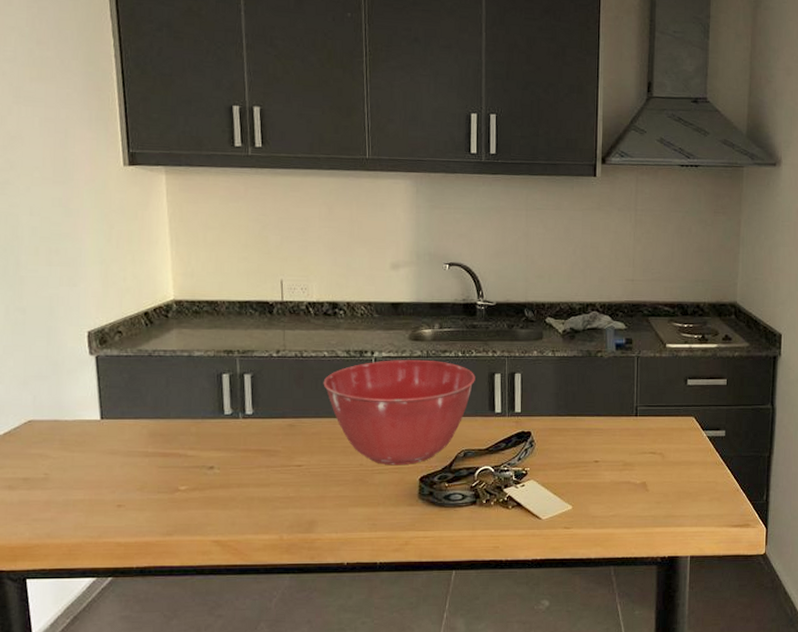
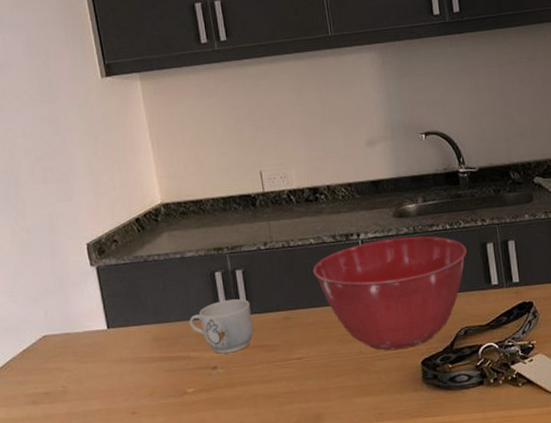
mug: none [189,402,256,454] -> present [189,299,253,354]

